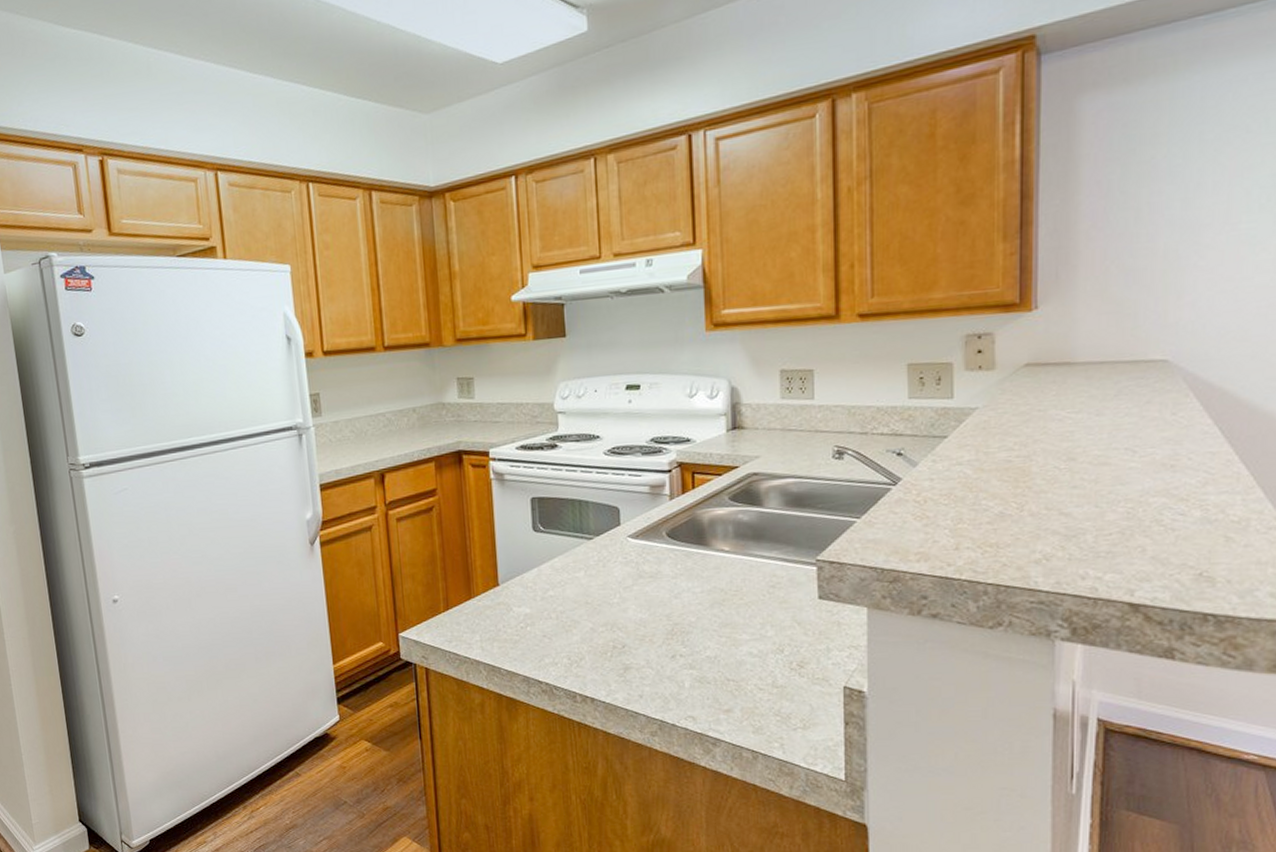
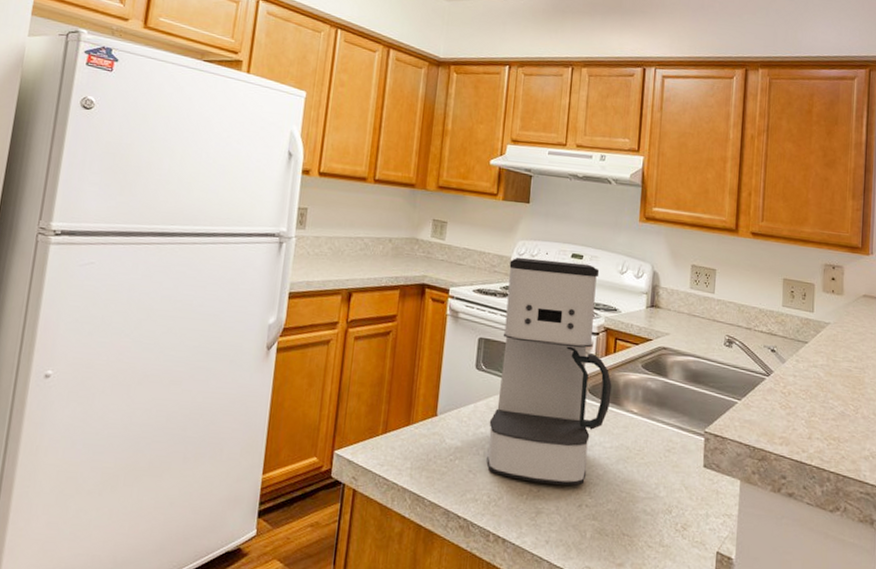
coffee maker: none [553,393,695,639] -> present [486,257,612,486]

